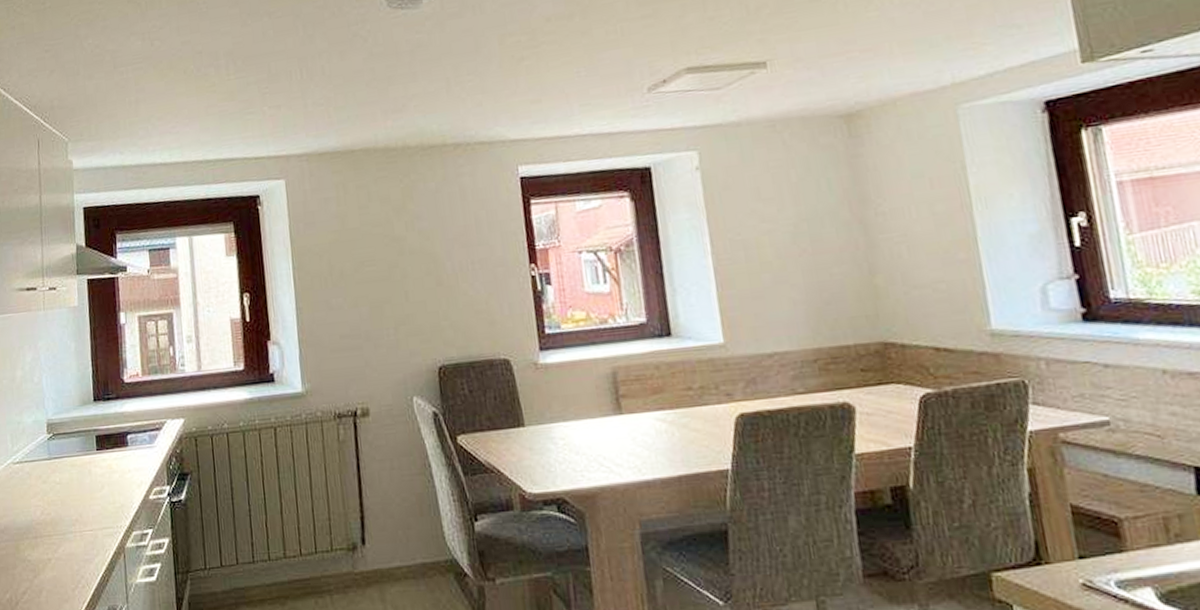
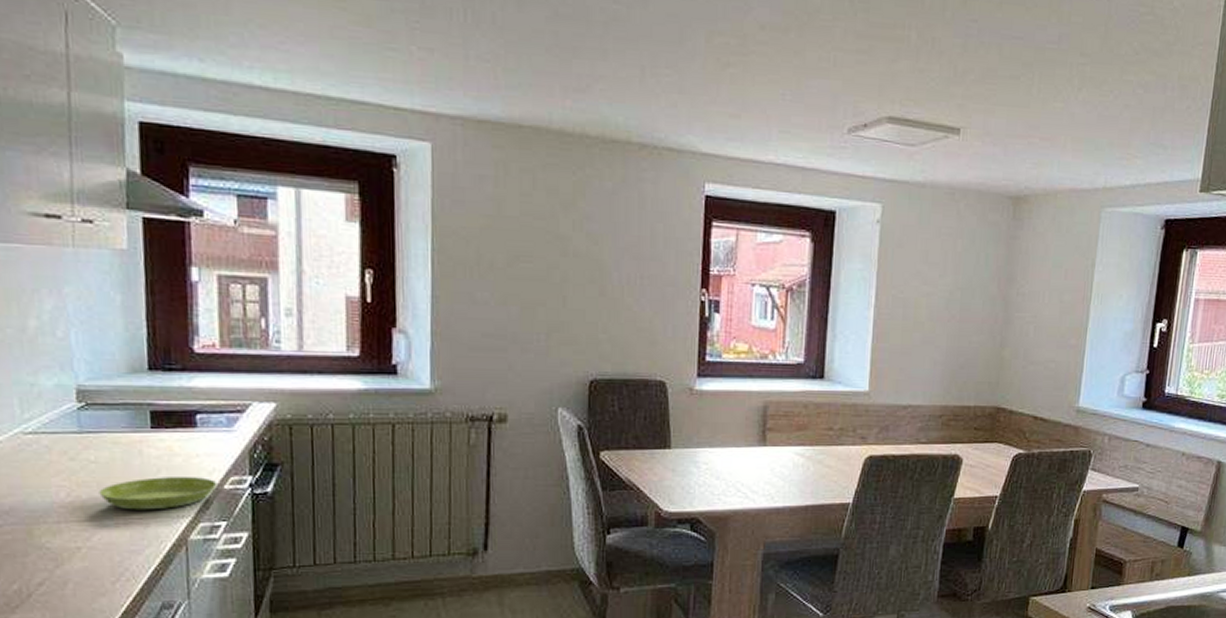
saucer: none [62,490,145,523] -> present [99,477,218,510]

